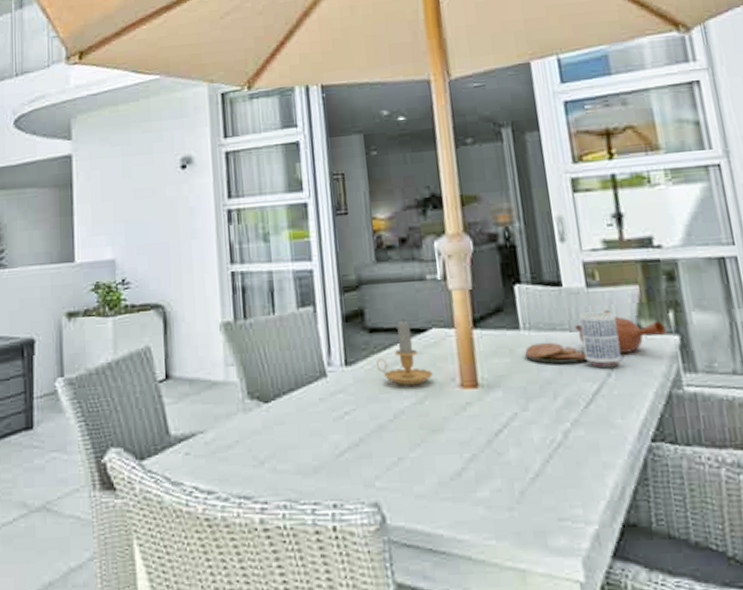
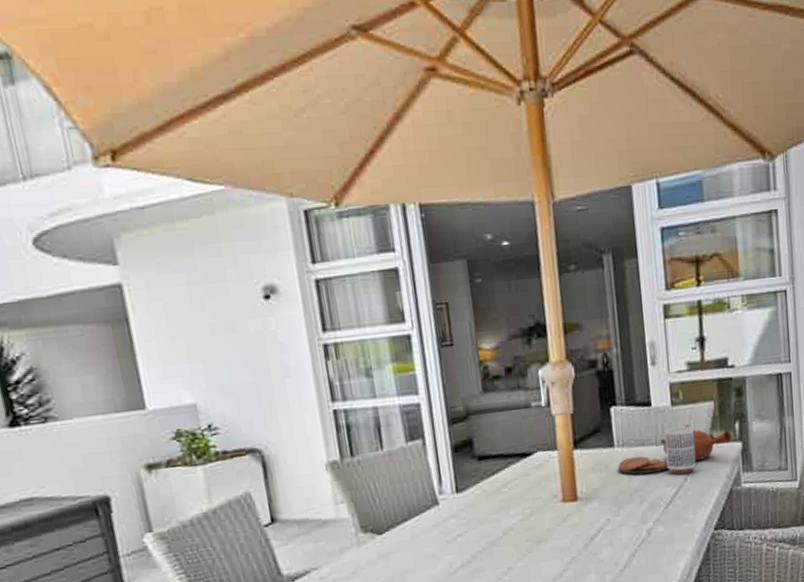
candle: present [375,319,433,385] -> none [485,445,538,506]

